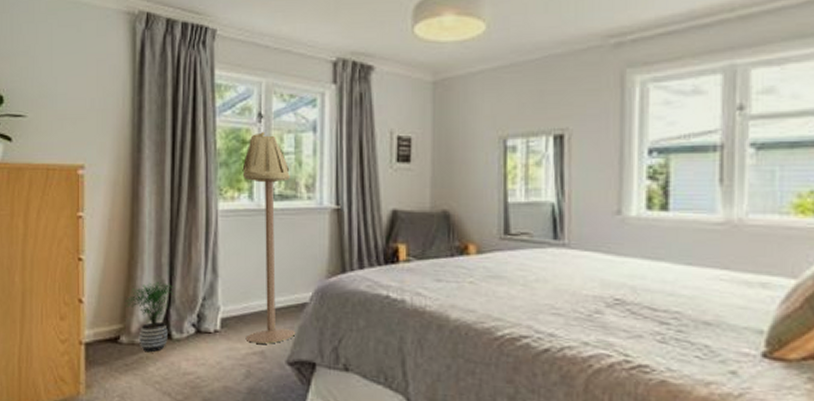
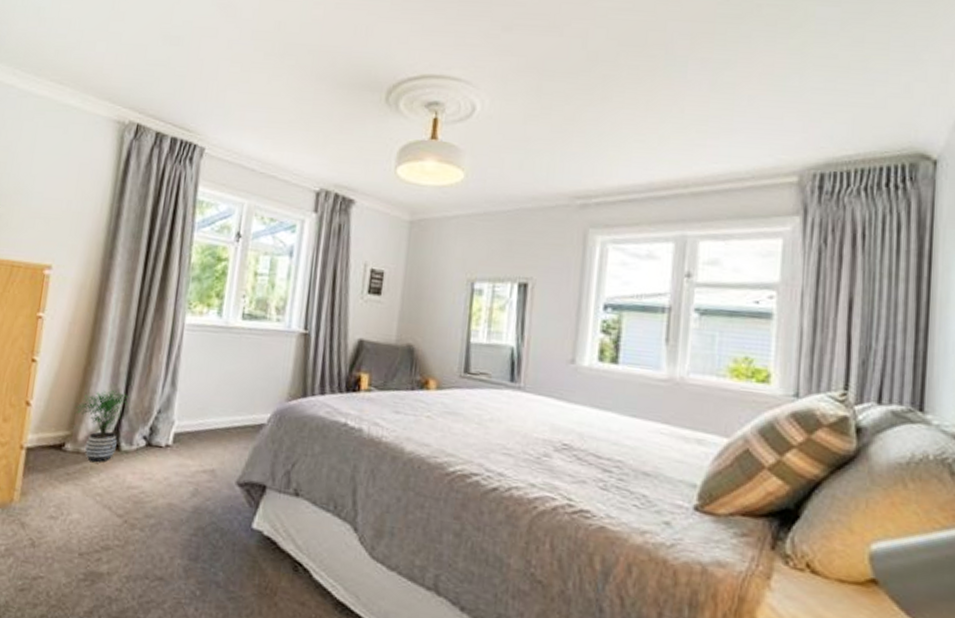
floor lamp: present [242,132,296,344] -> none [197,251,262,463]

